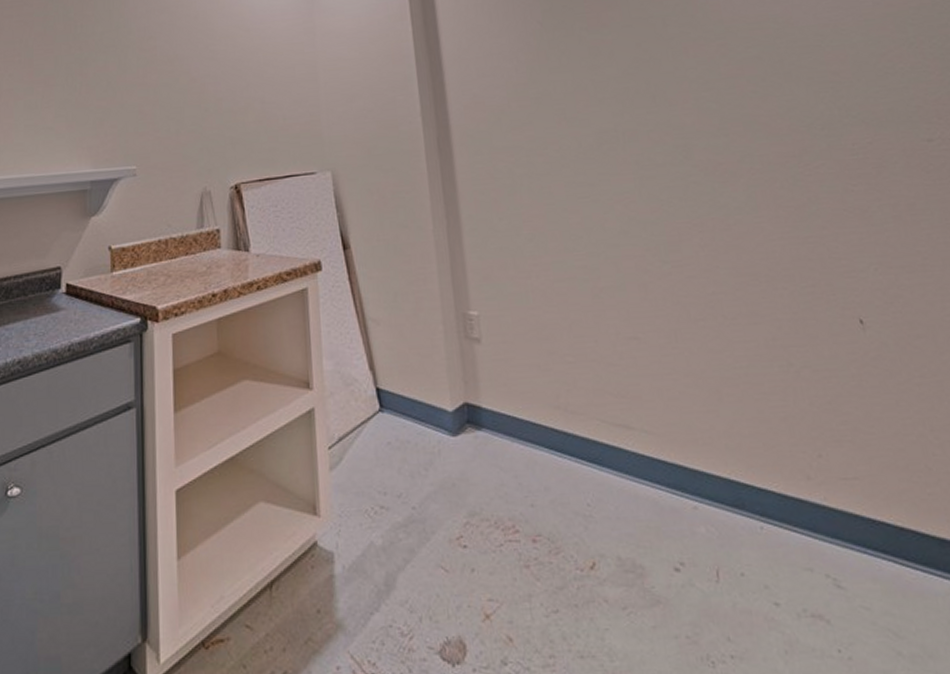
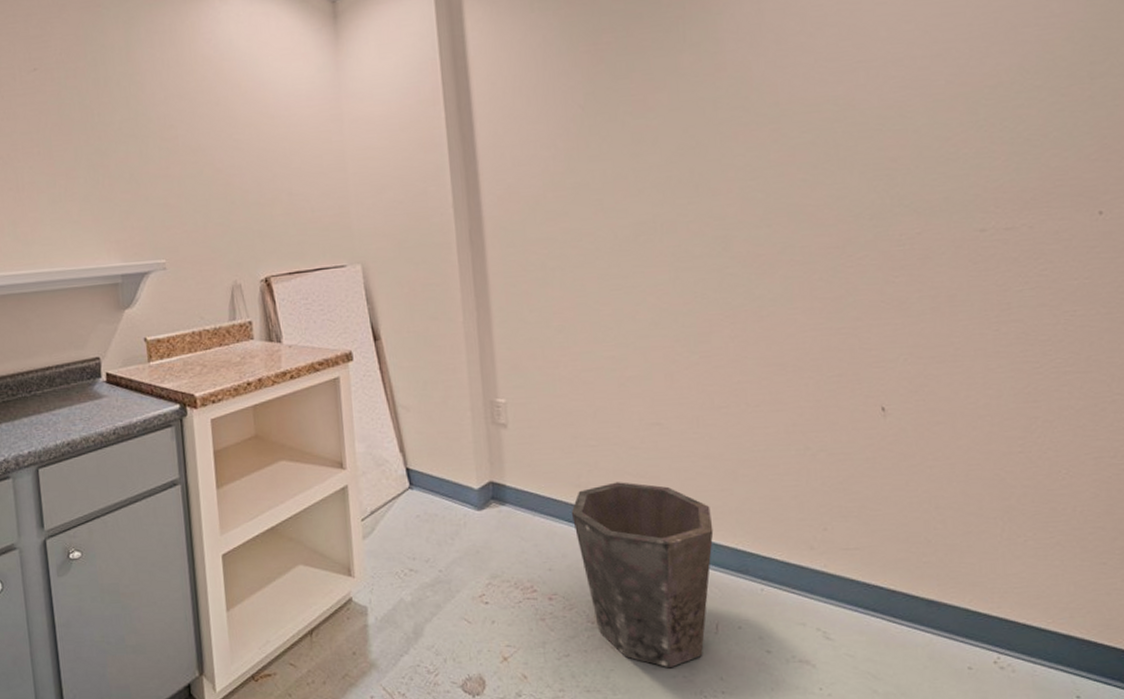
waste bin: none [551,402,706,627] -> present [571,482,714,668]

